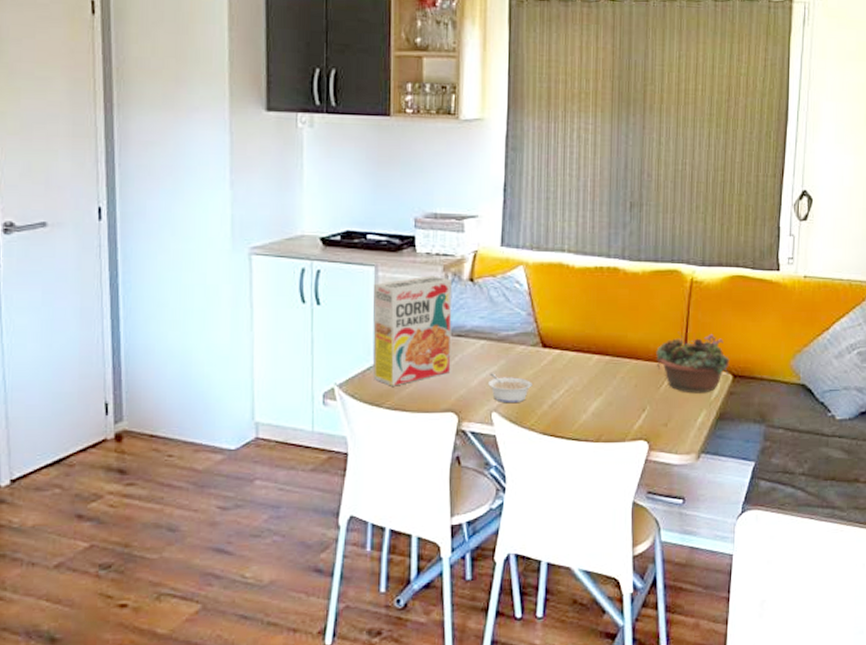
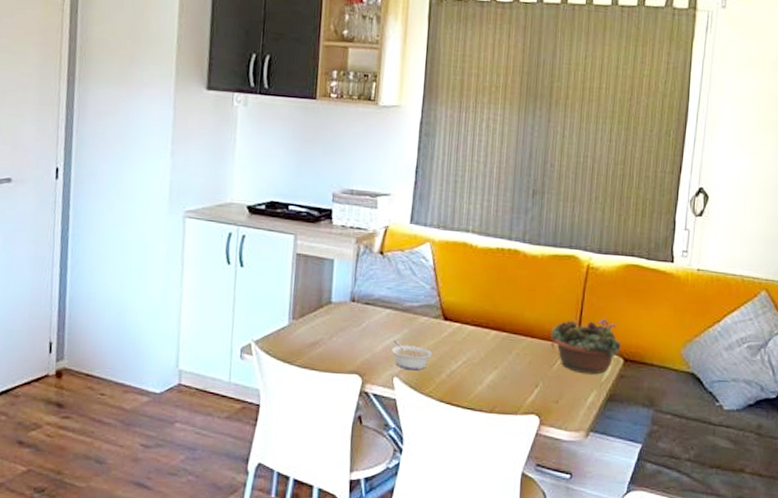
cereal box: present [373,275,452,386] -> none [287,246,363,346]

